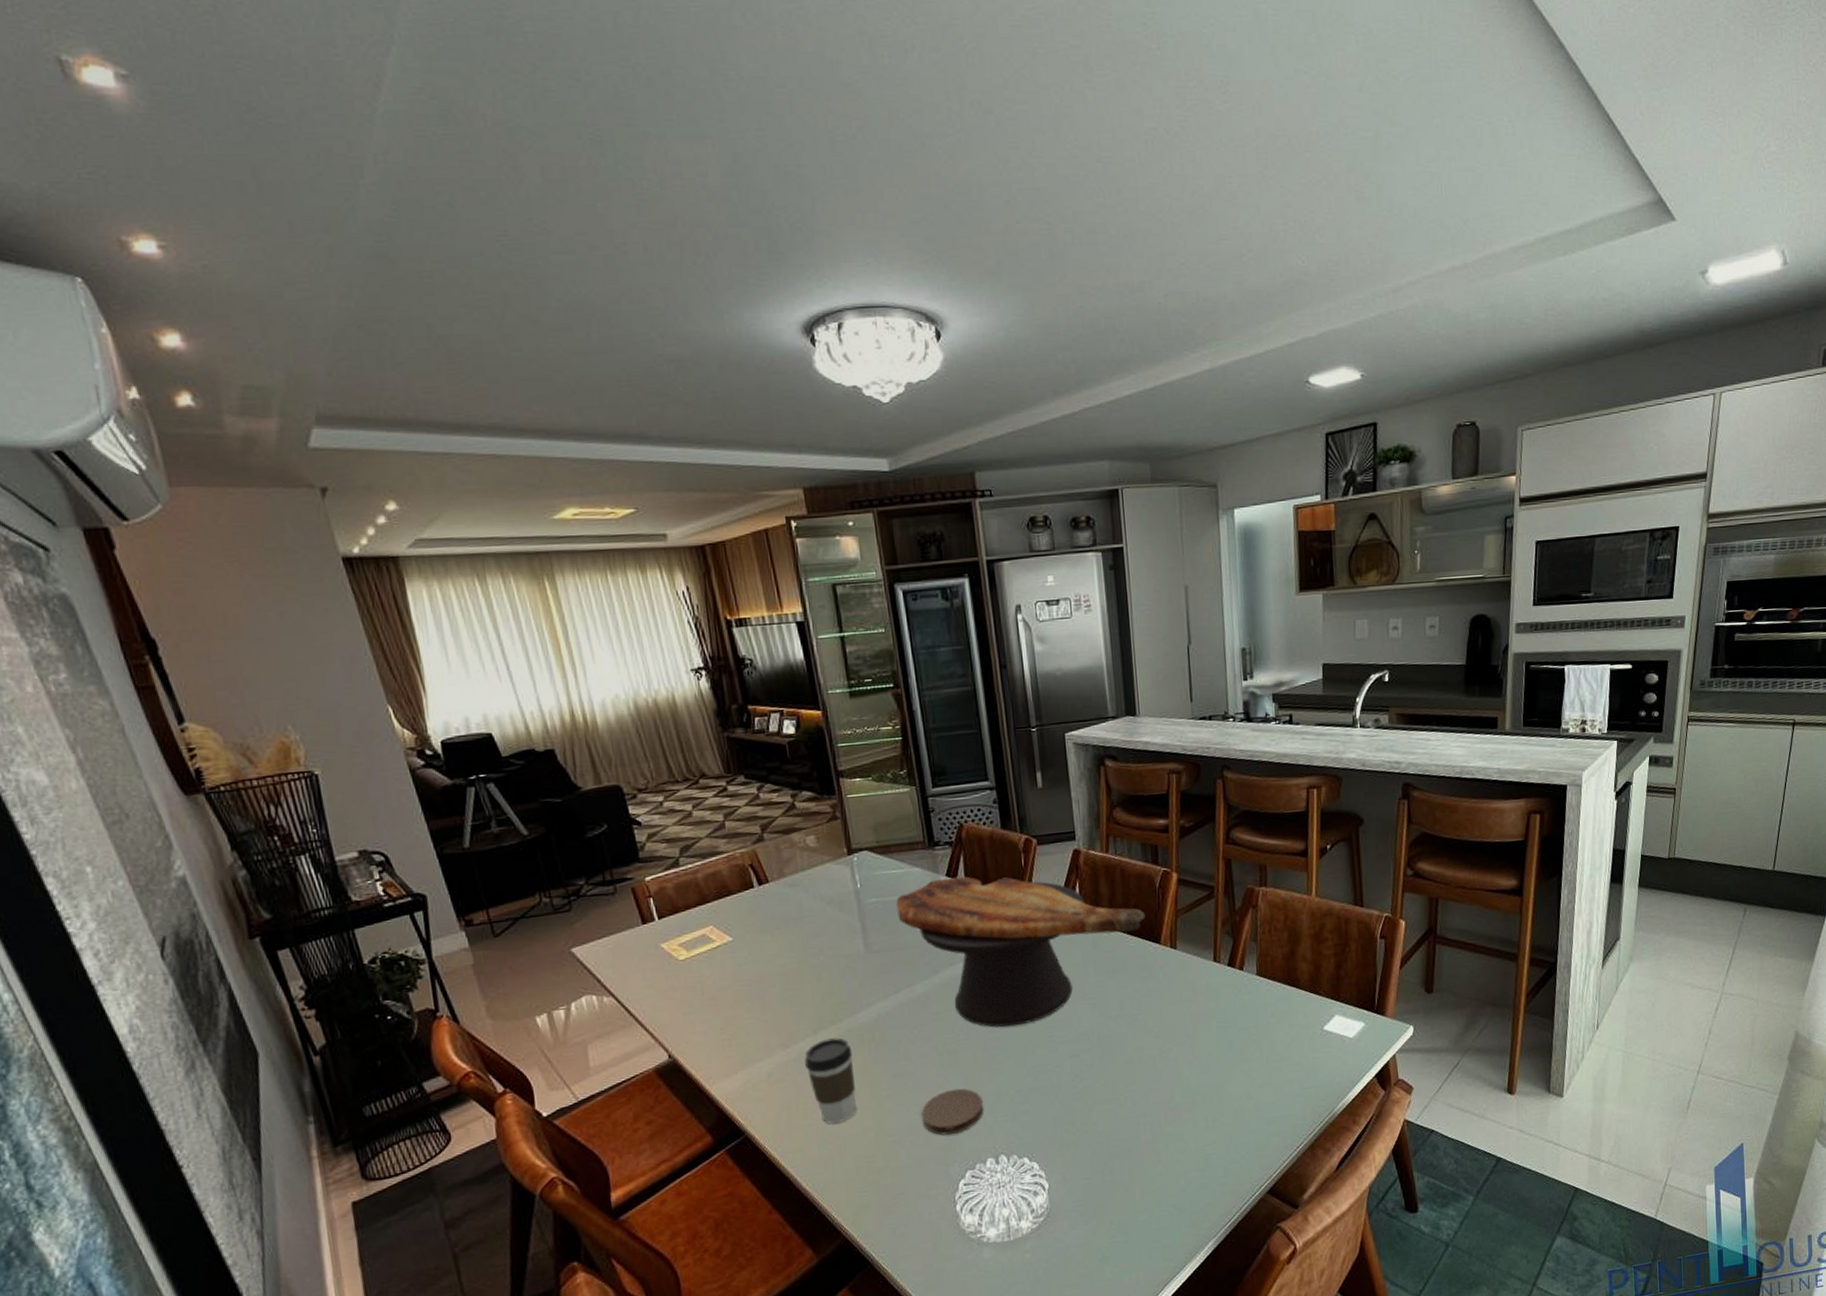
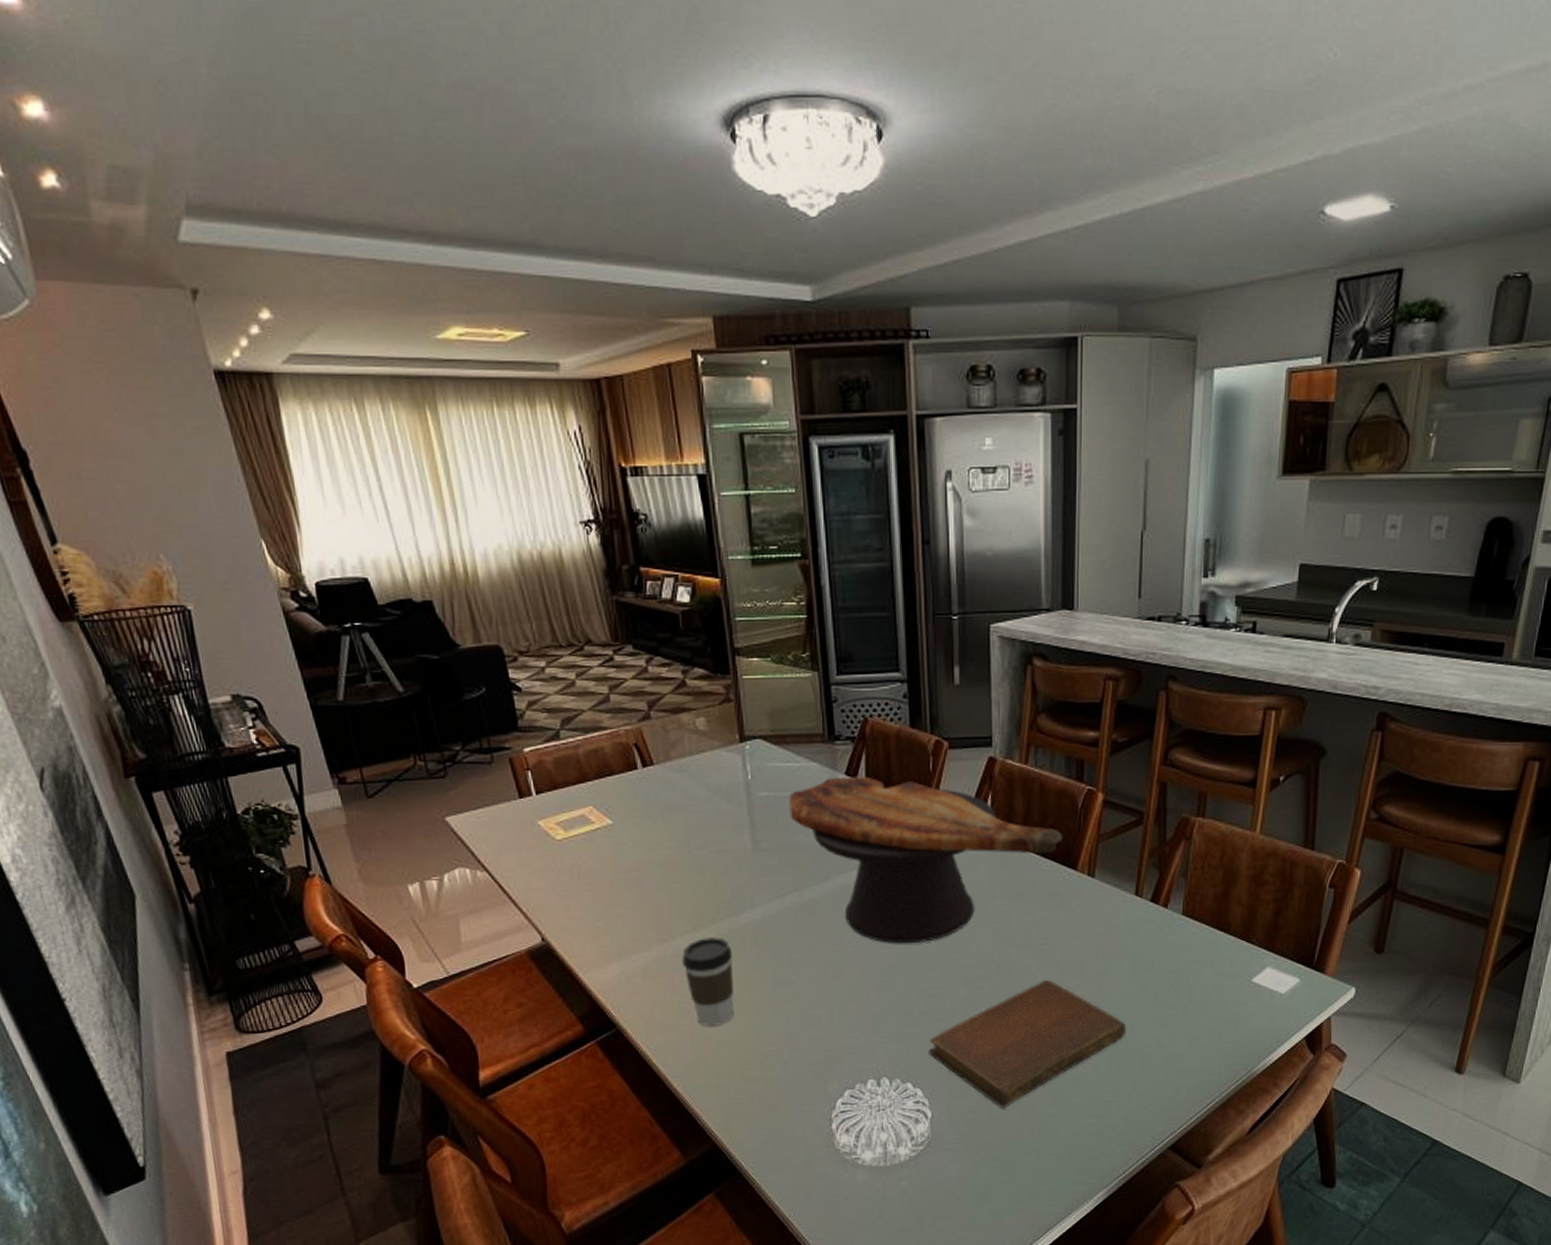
coaster: present [921,1088,984,1136] -> none [801,1003,869,1050]
notebook: none [1040,1047,1219,1172] -> present [929,980,1127,1108]

